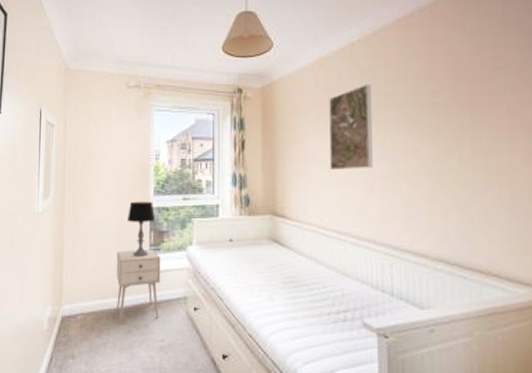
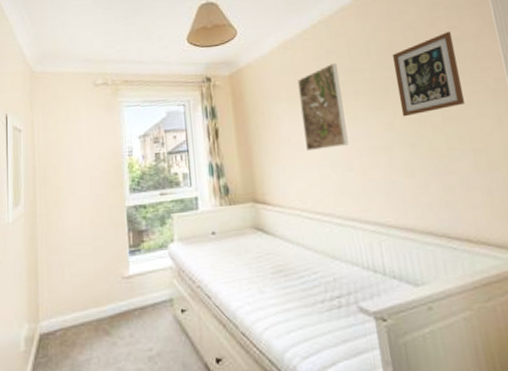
nightstand: present [116,249,161,324] -> none [94,250,144,336]
table lamp: present [128,201,155,257] -> none [104,200,132,261]
picture frame: none [429,61,497,145] -> present [392,31,464,117]

